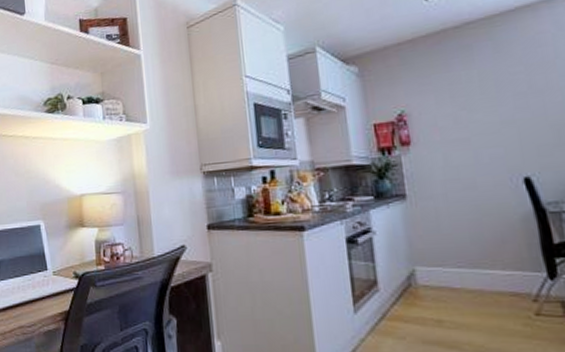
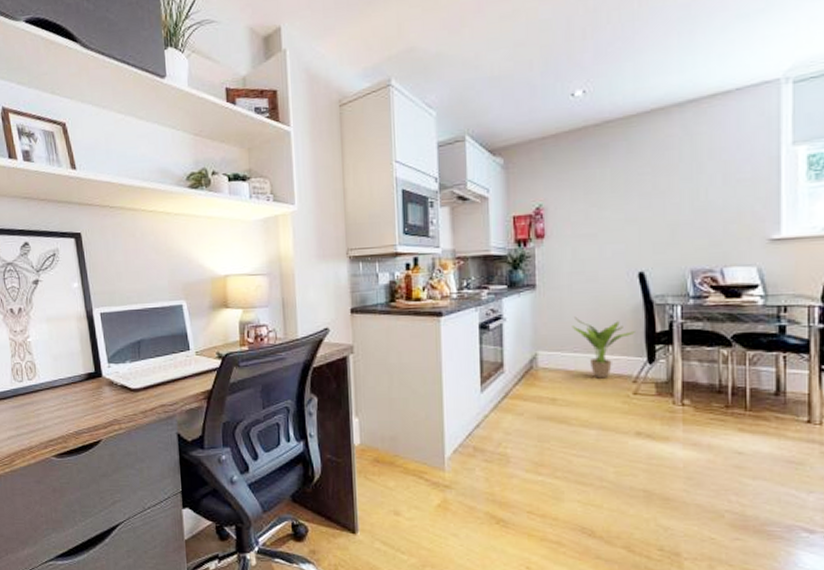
potted plant: none [452,228,528,297] -> present [572,316,635,379]

